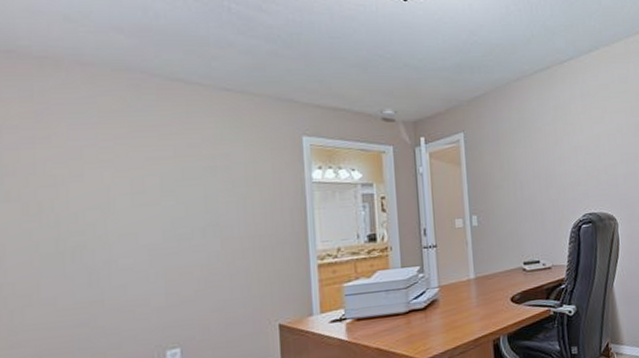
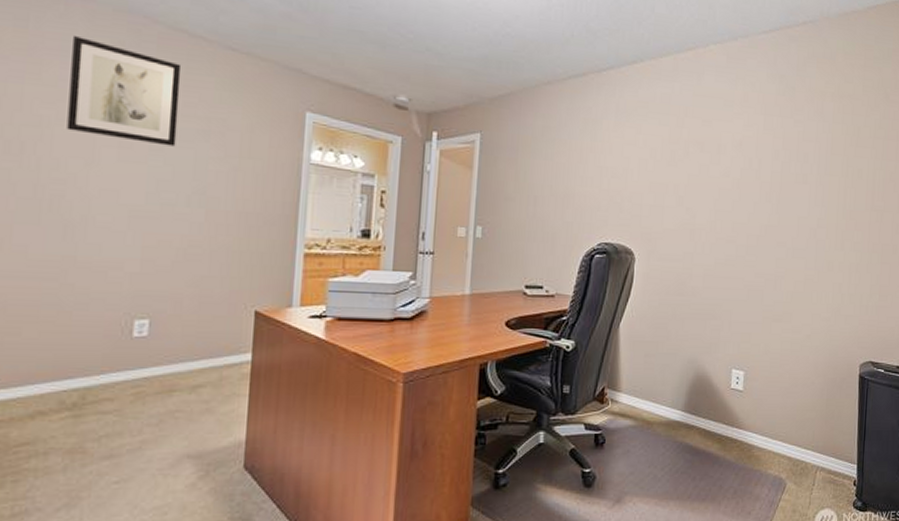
wall art: none [77,98,186,186] -> present [67,36,182,147]

